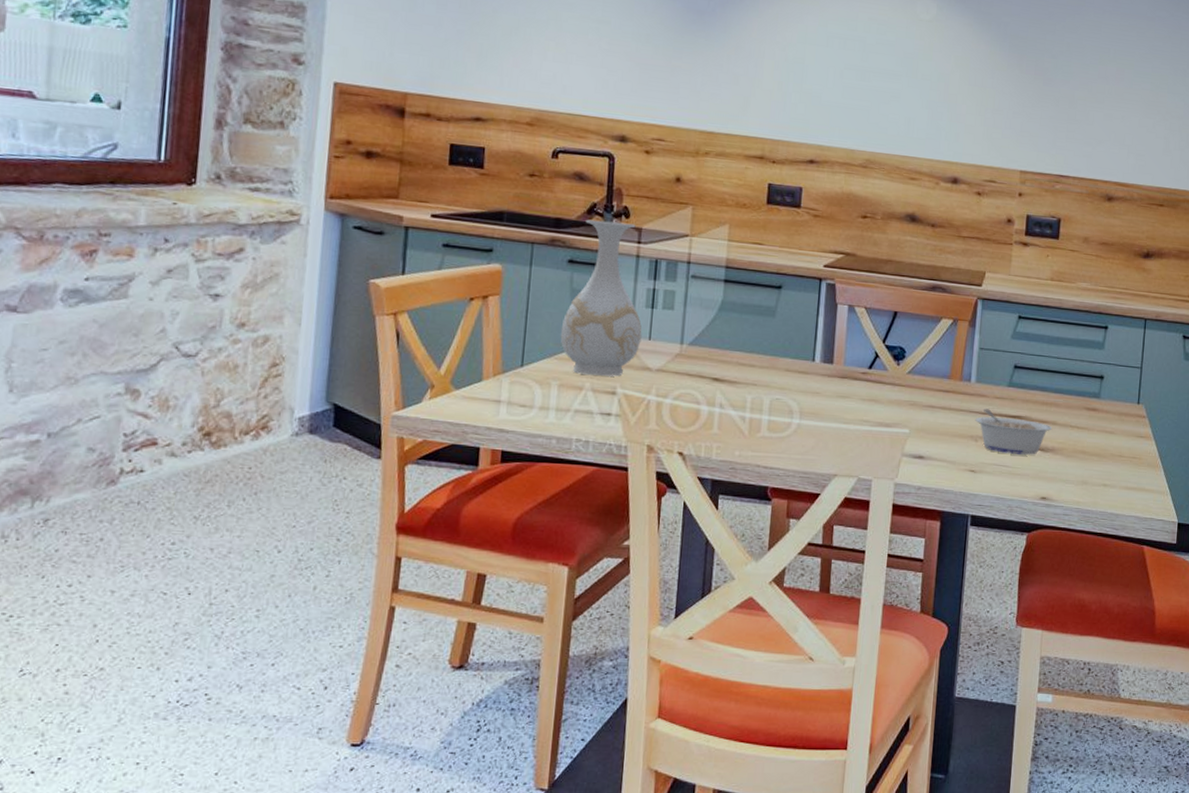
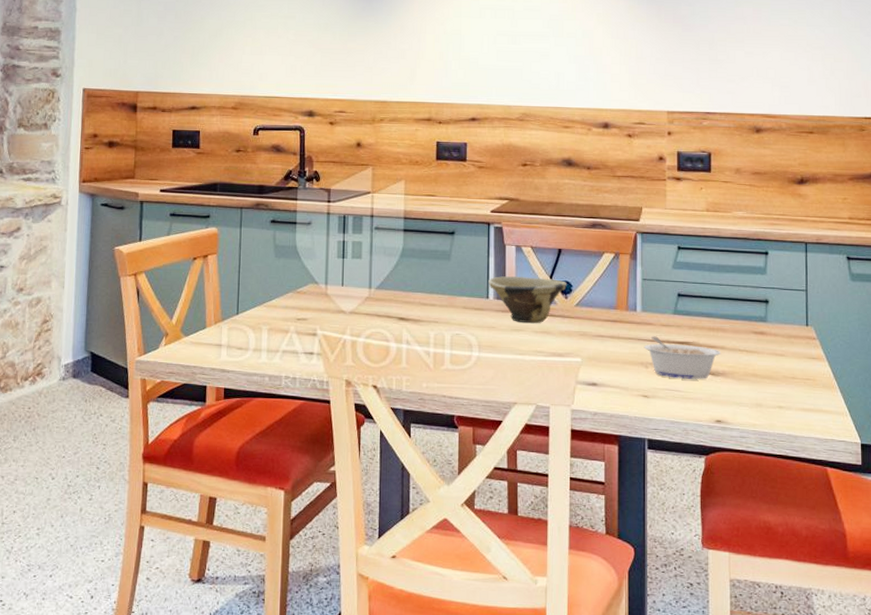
vase: present [560,219,642,377] -> none [267,184,336,320]
bowl: none [815,337,901,391] -> present [488,276,567,324]

